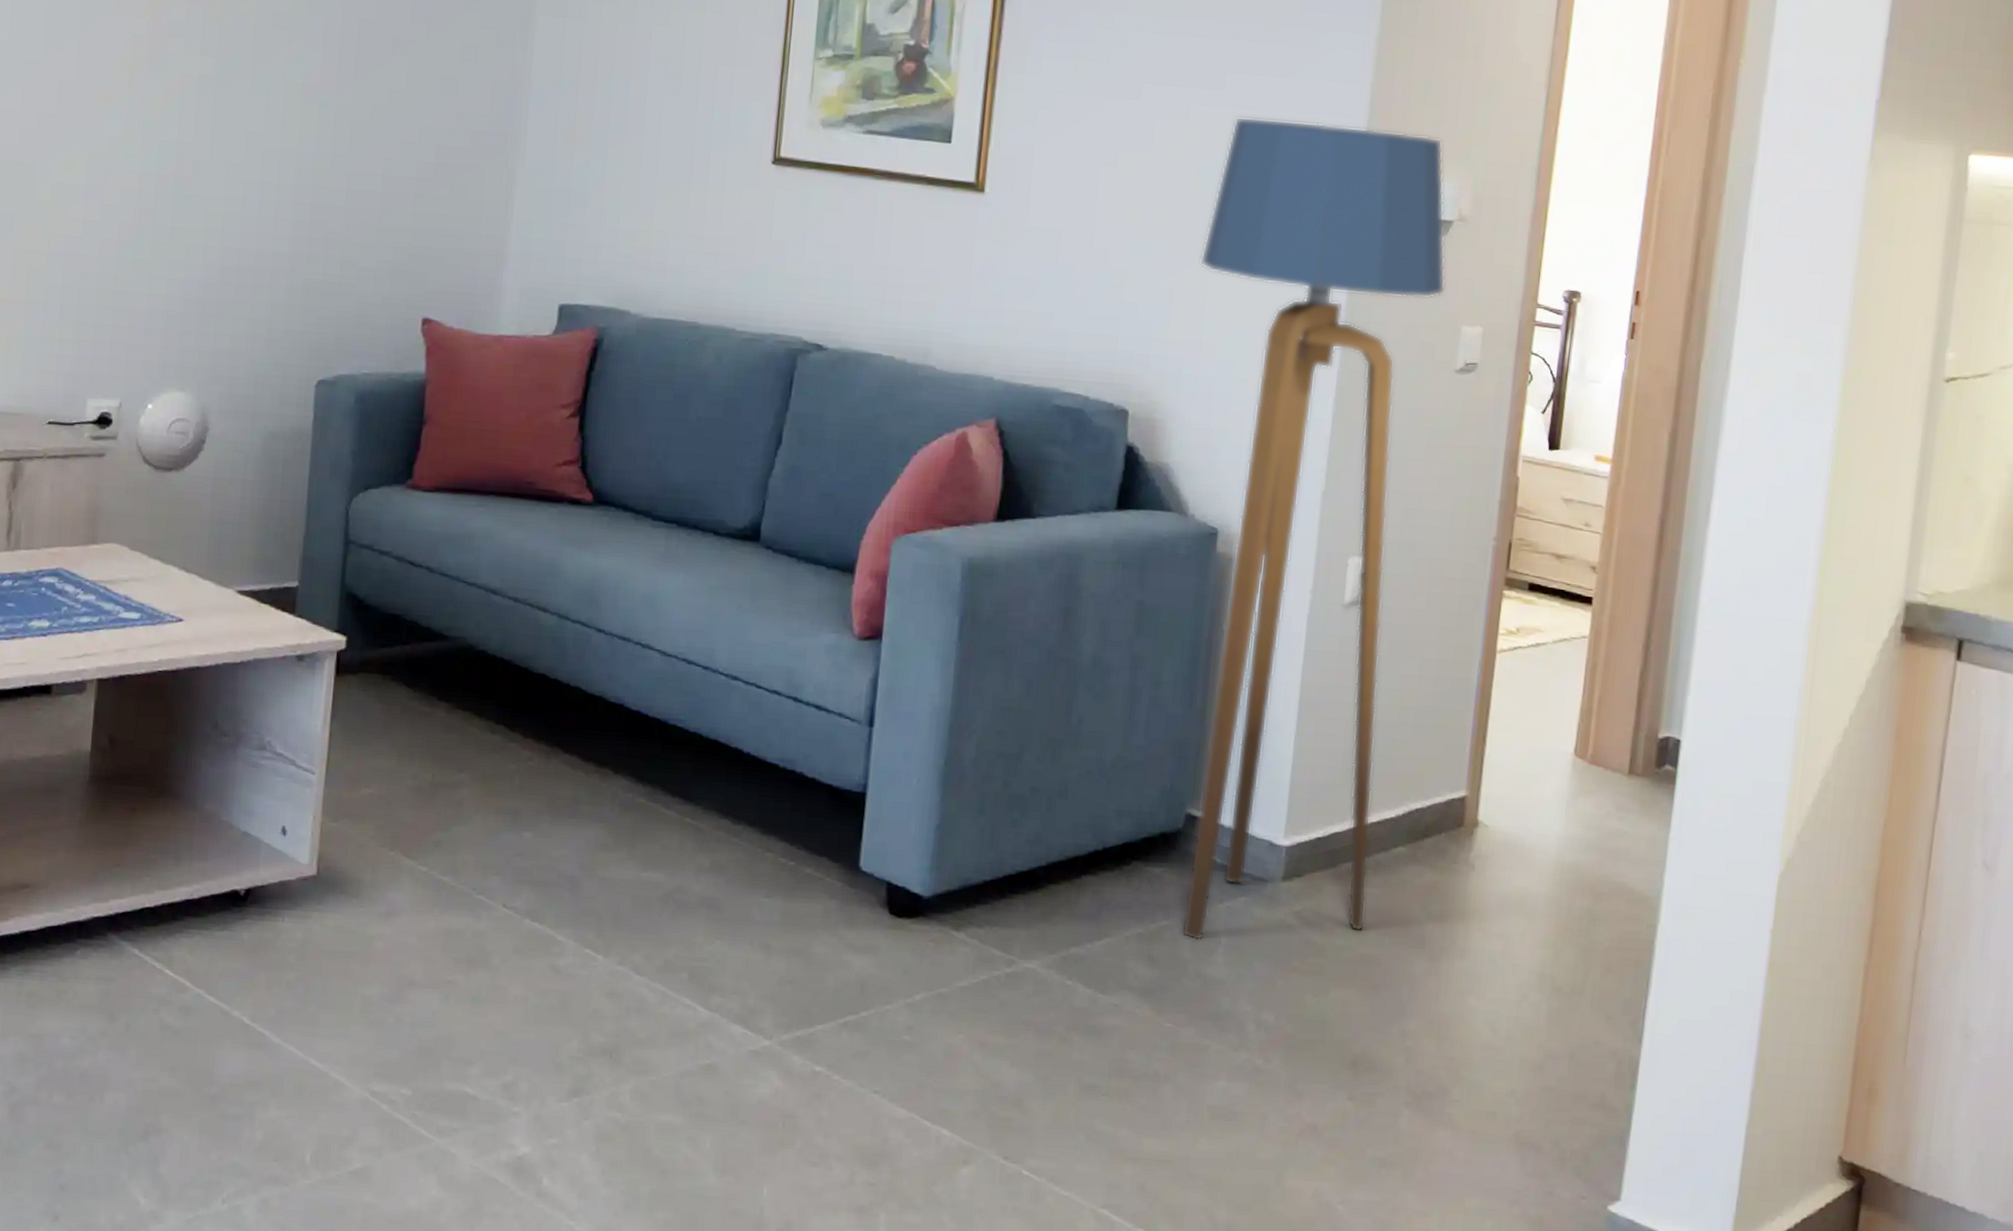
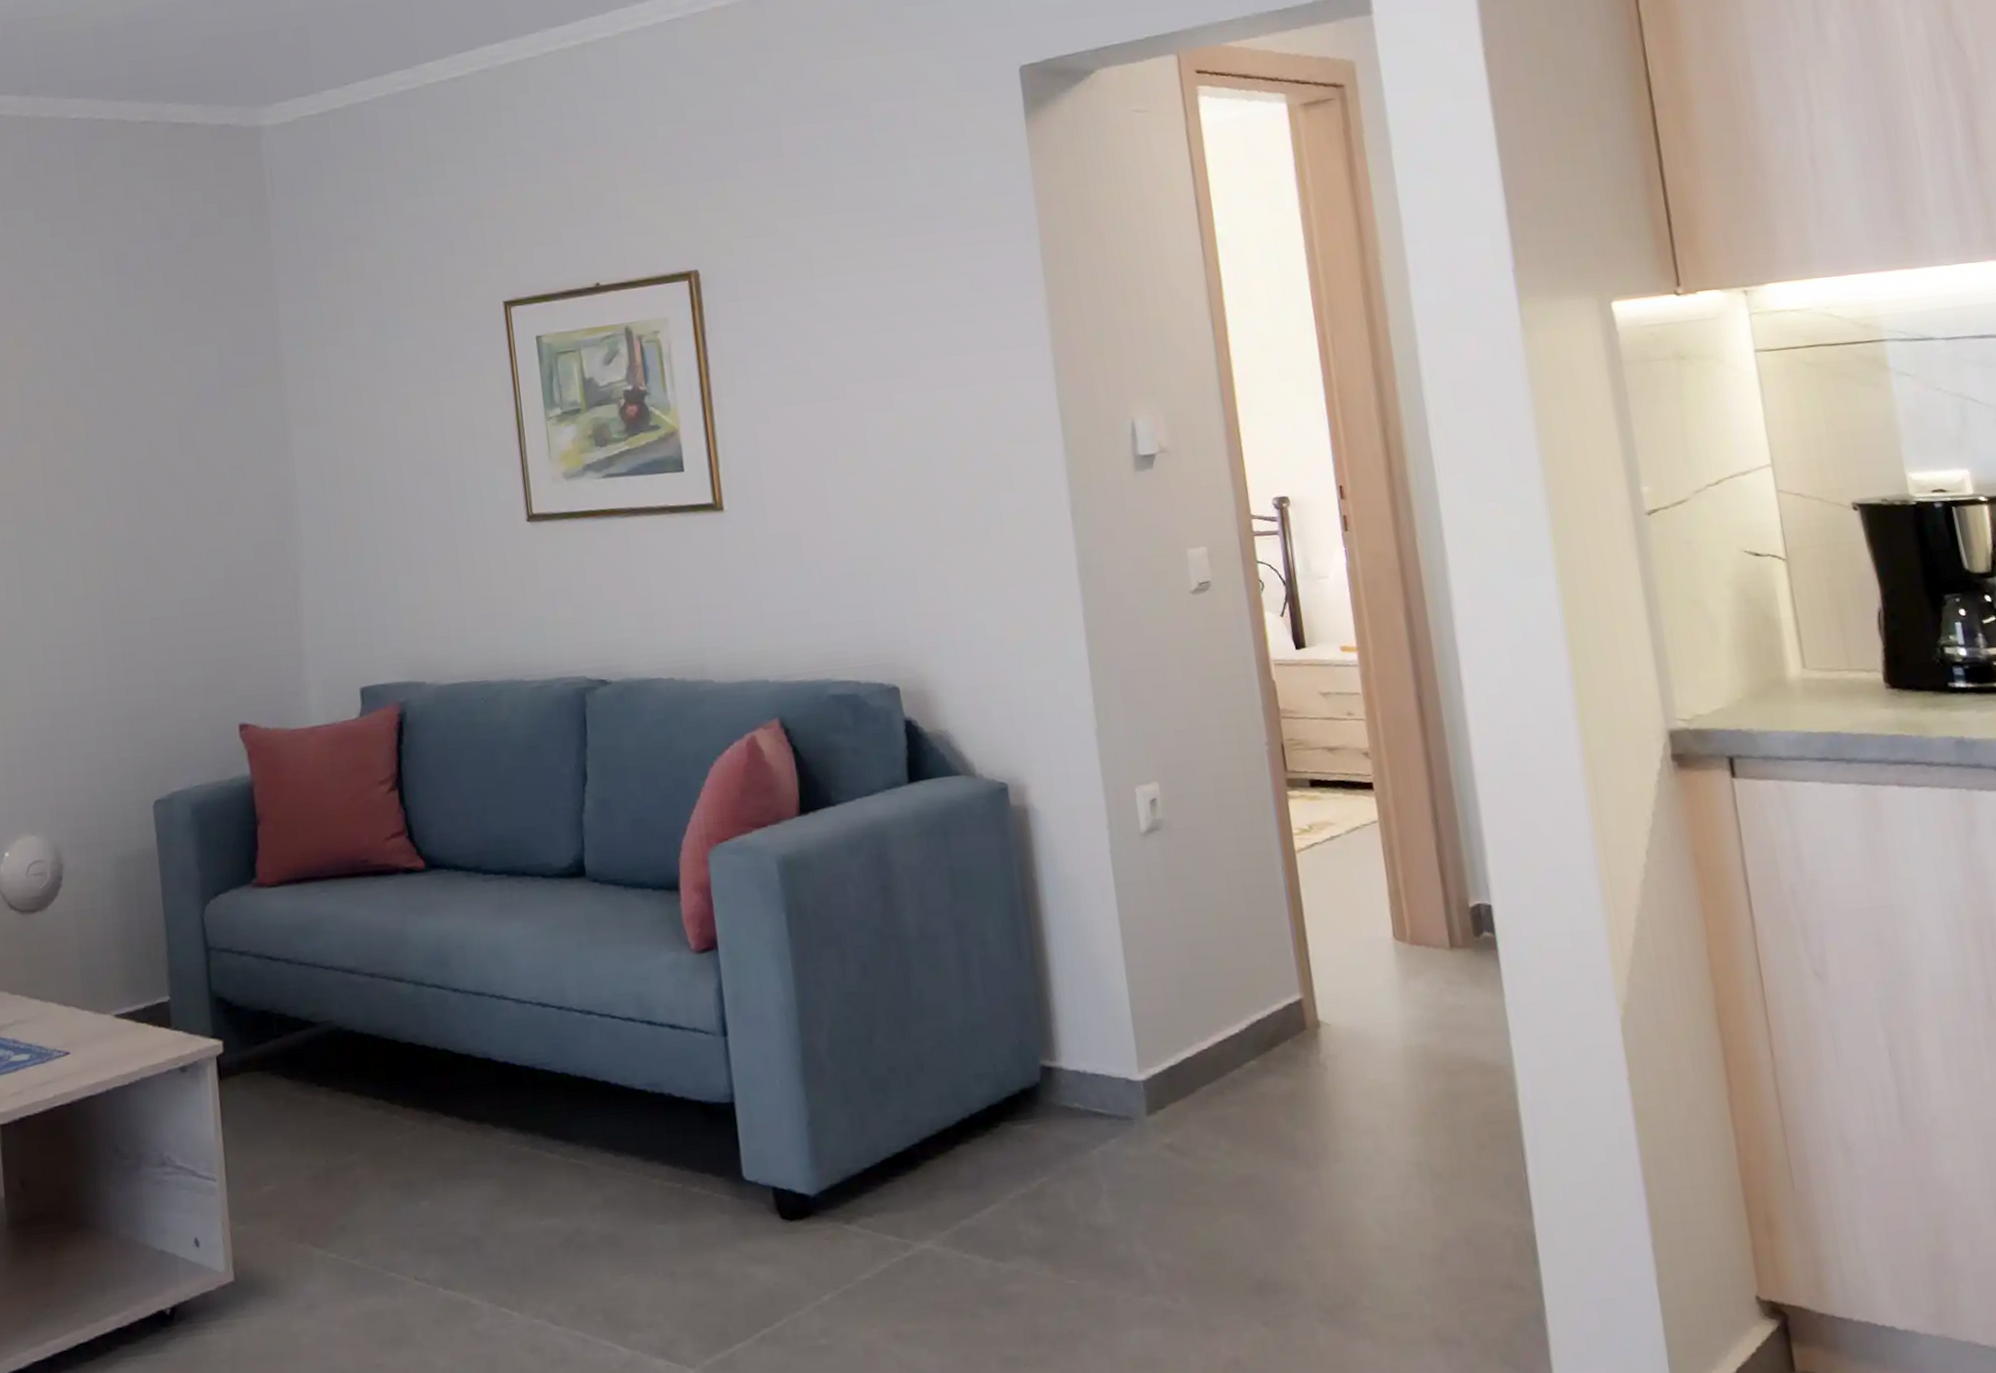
floor lamp: present [1181,116,1446,941] -> none [932,381,1236,1192]

